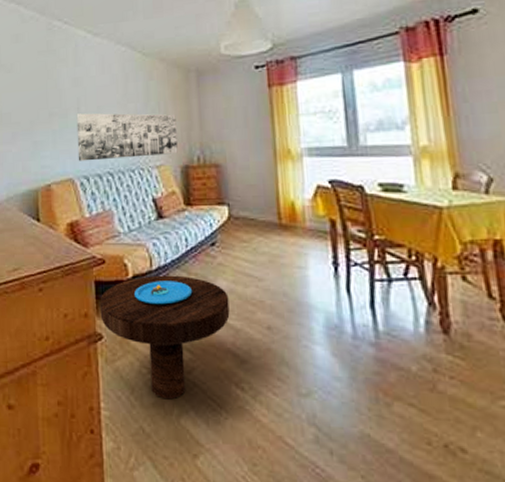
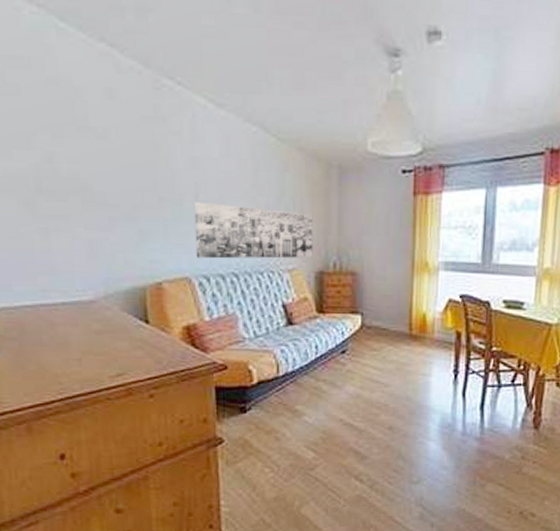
side table: present [100,275,230,400] -> none [220,381,355,494]

